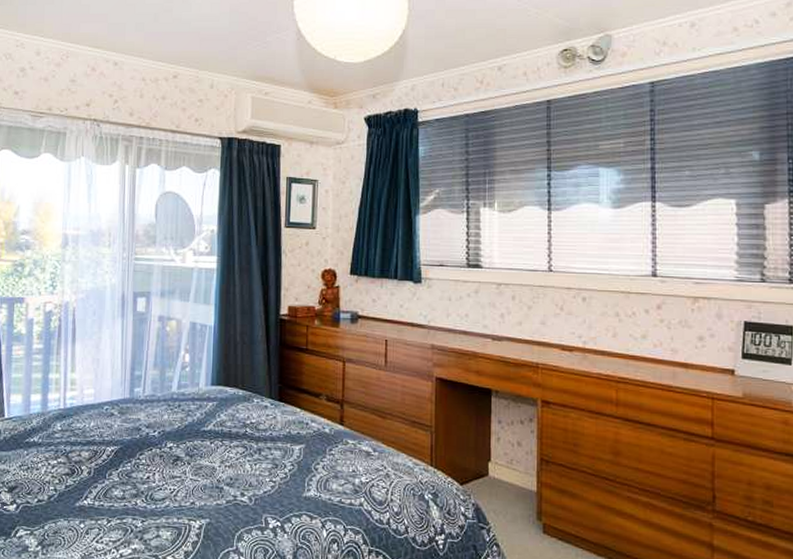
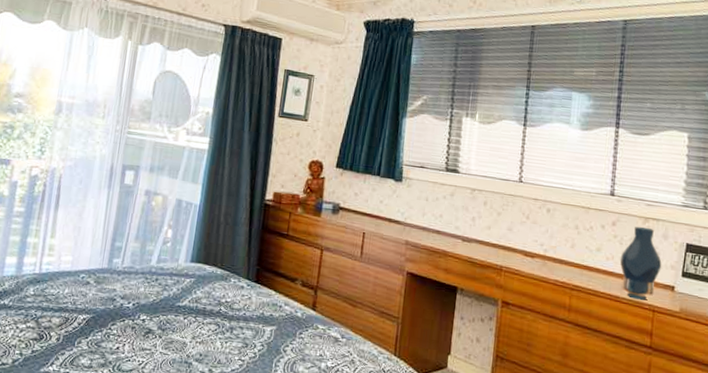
vase: none [669,307,718,389] -> present [619,226,662,301]

